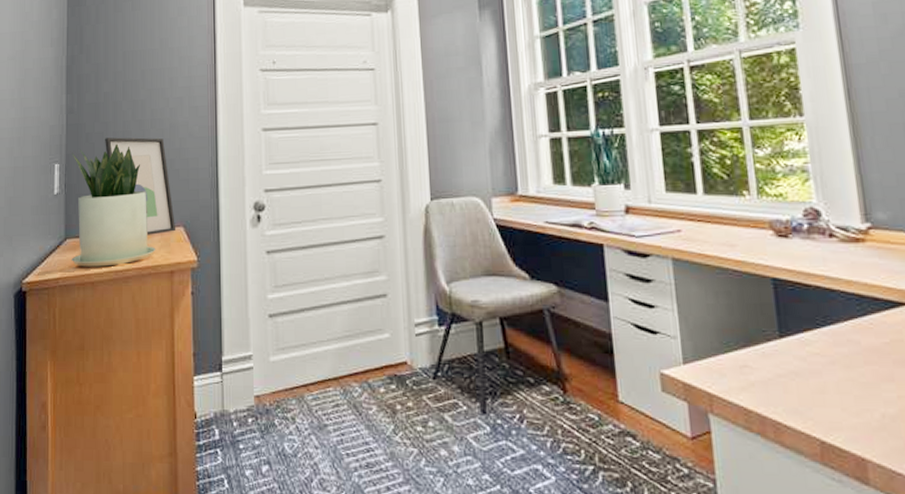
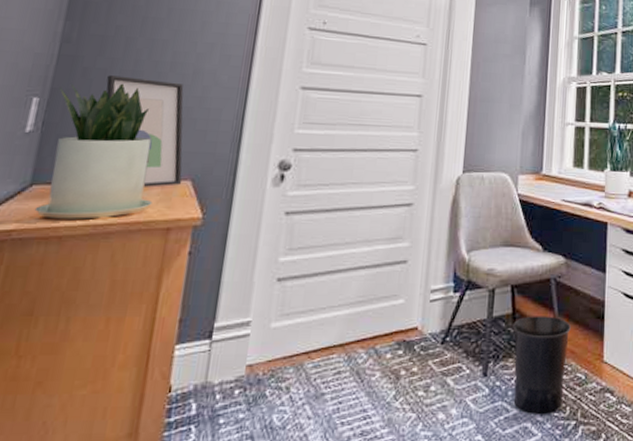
waste bin: none [507,350,575,456] -> present [513,316,571,414]

